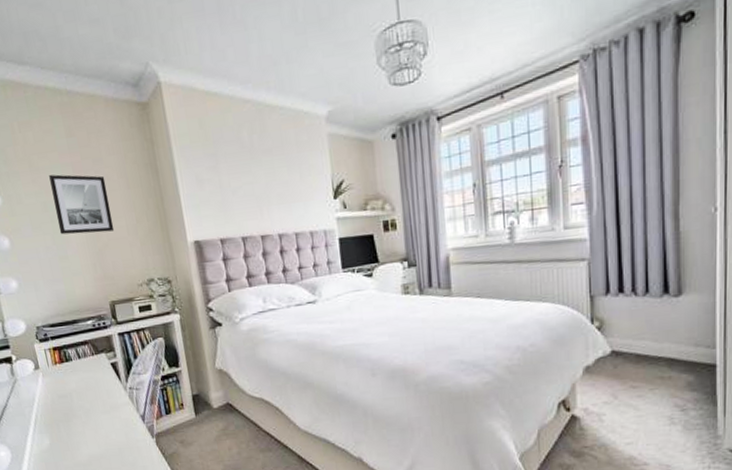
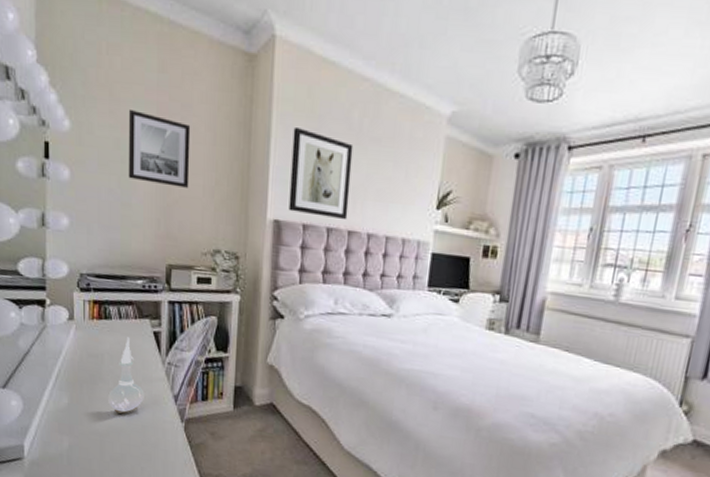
perfume bottle: none [83,373,115,442] -> present [108,337,144,414]
wall art: none [194,156,258,231] -> present [288,128,354,220]

